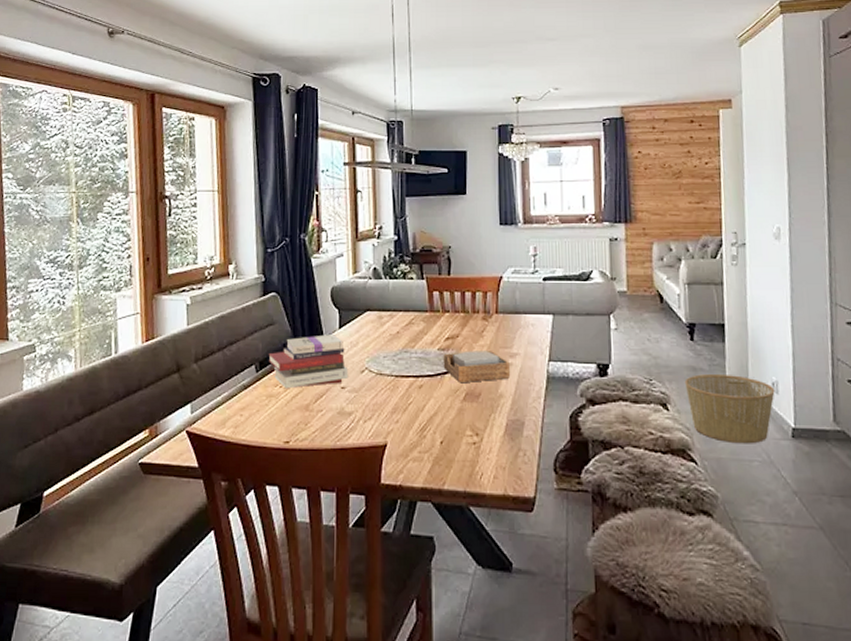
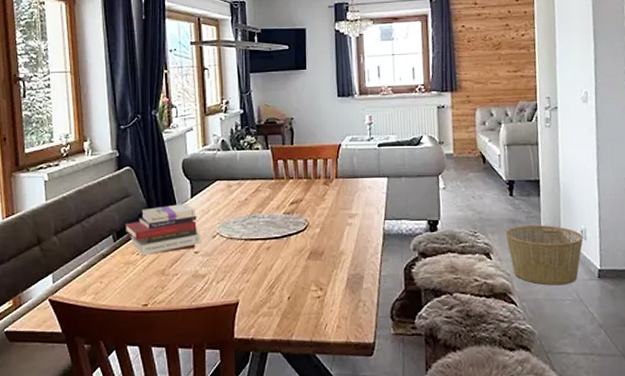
napkin holder: present [443,351,510,384] -> none [288,213,350,244]

